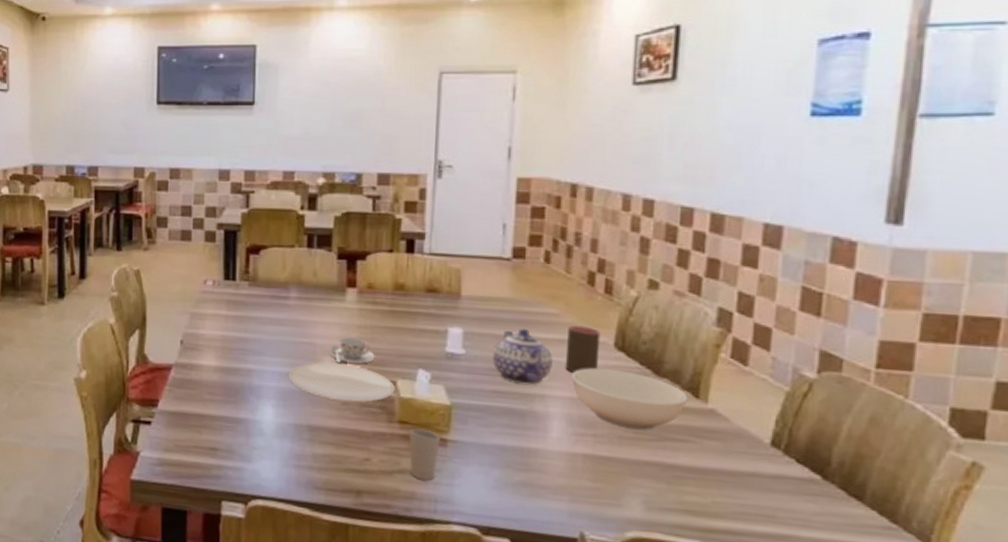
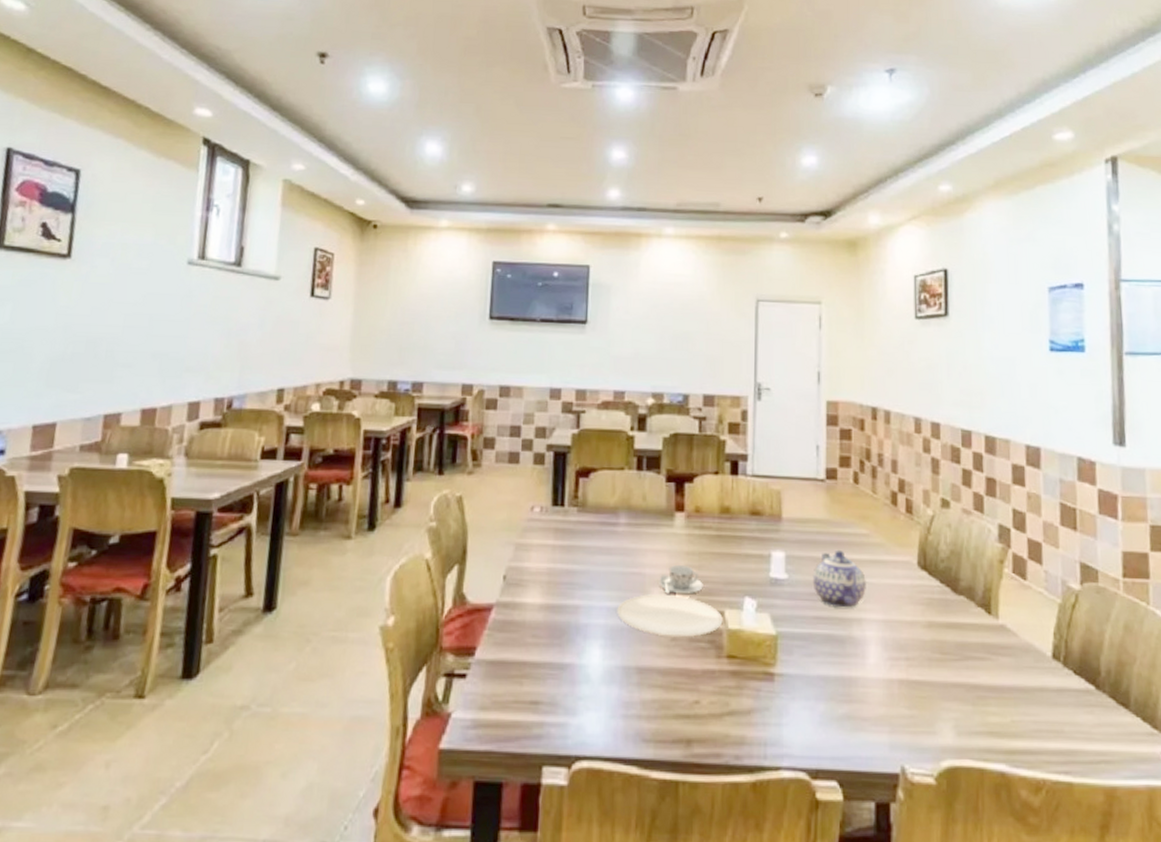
cup: present [408,428,442,481] -> none [737,663,769,721]
cup: present [565,325,601,373] -> none [877,544,906,594]
bowl: present [572,367,688,430] -> none [884,588,982,650]

